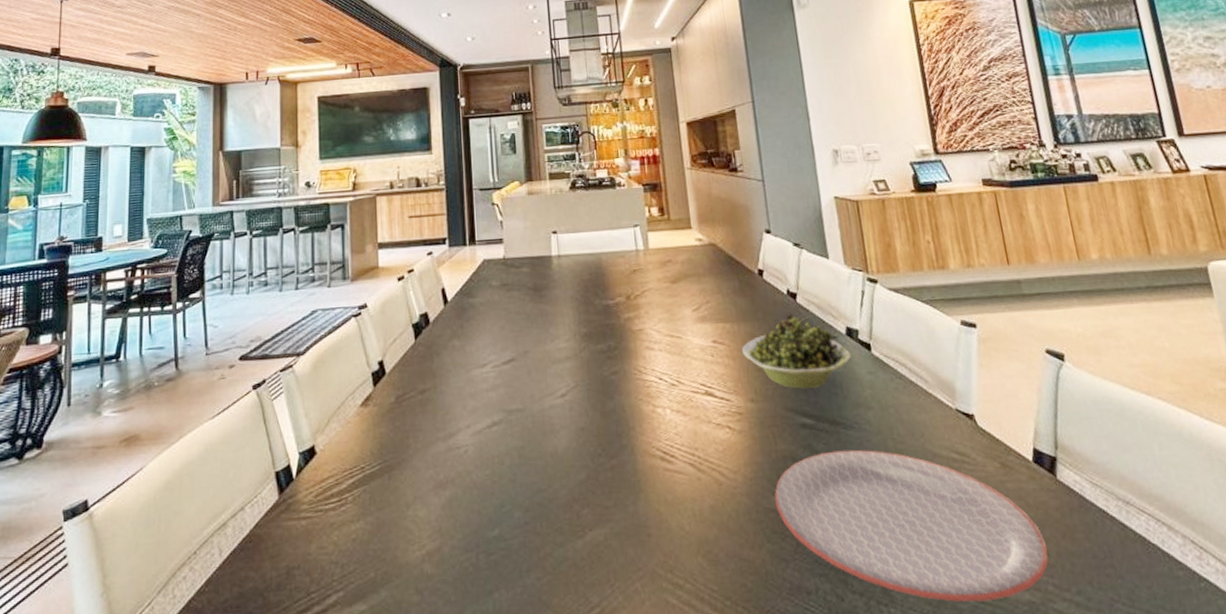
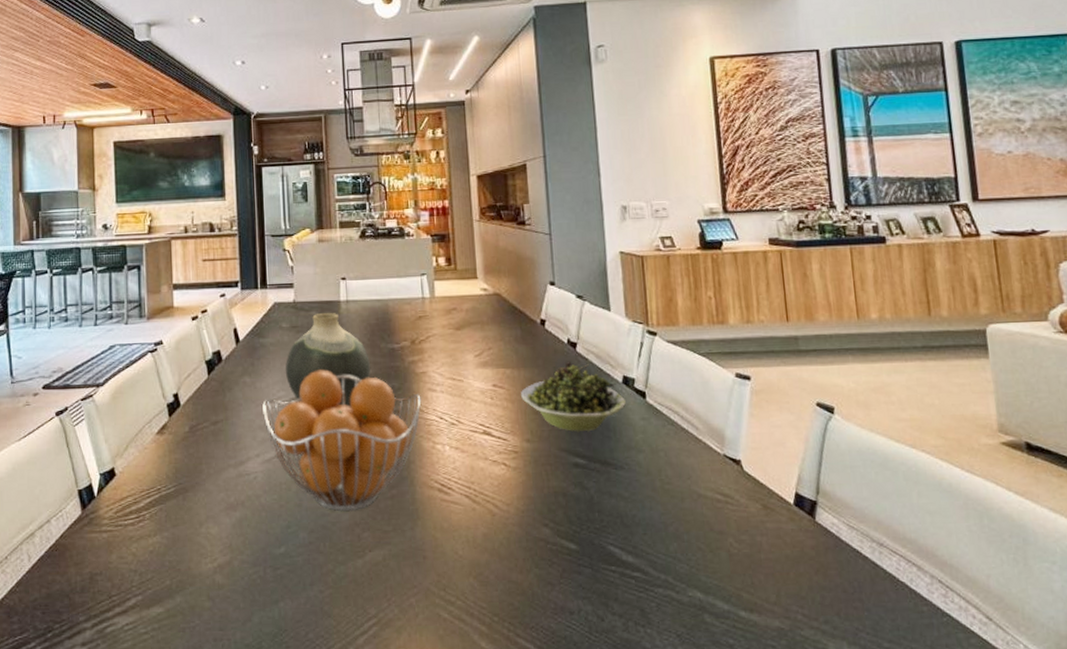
fruit basket: none [472,330,639,487] -> present [262,370,422,512]
vase: none [495,269,585,371] -> present [285,313,371,408]
plate: present [774,449,1049,602] -> none [544,488,801,627]

